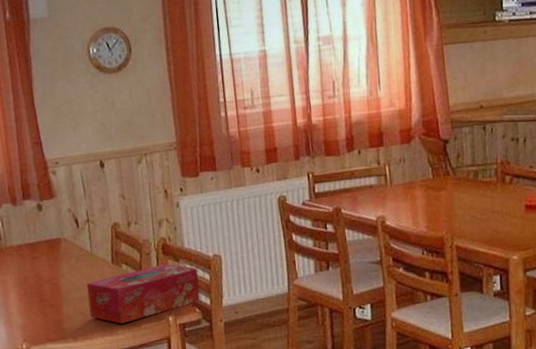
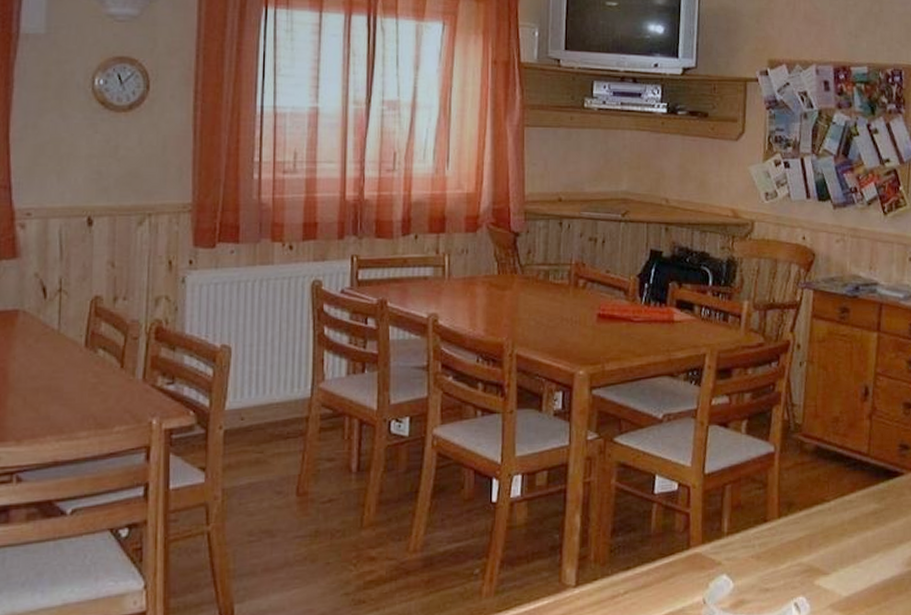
tissue box: present [87,263,200,324] -> none [44,352,198,426]

